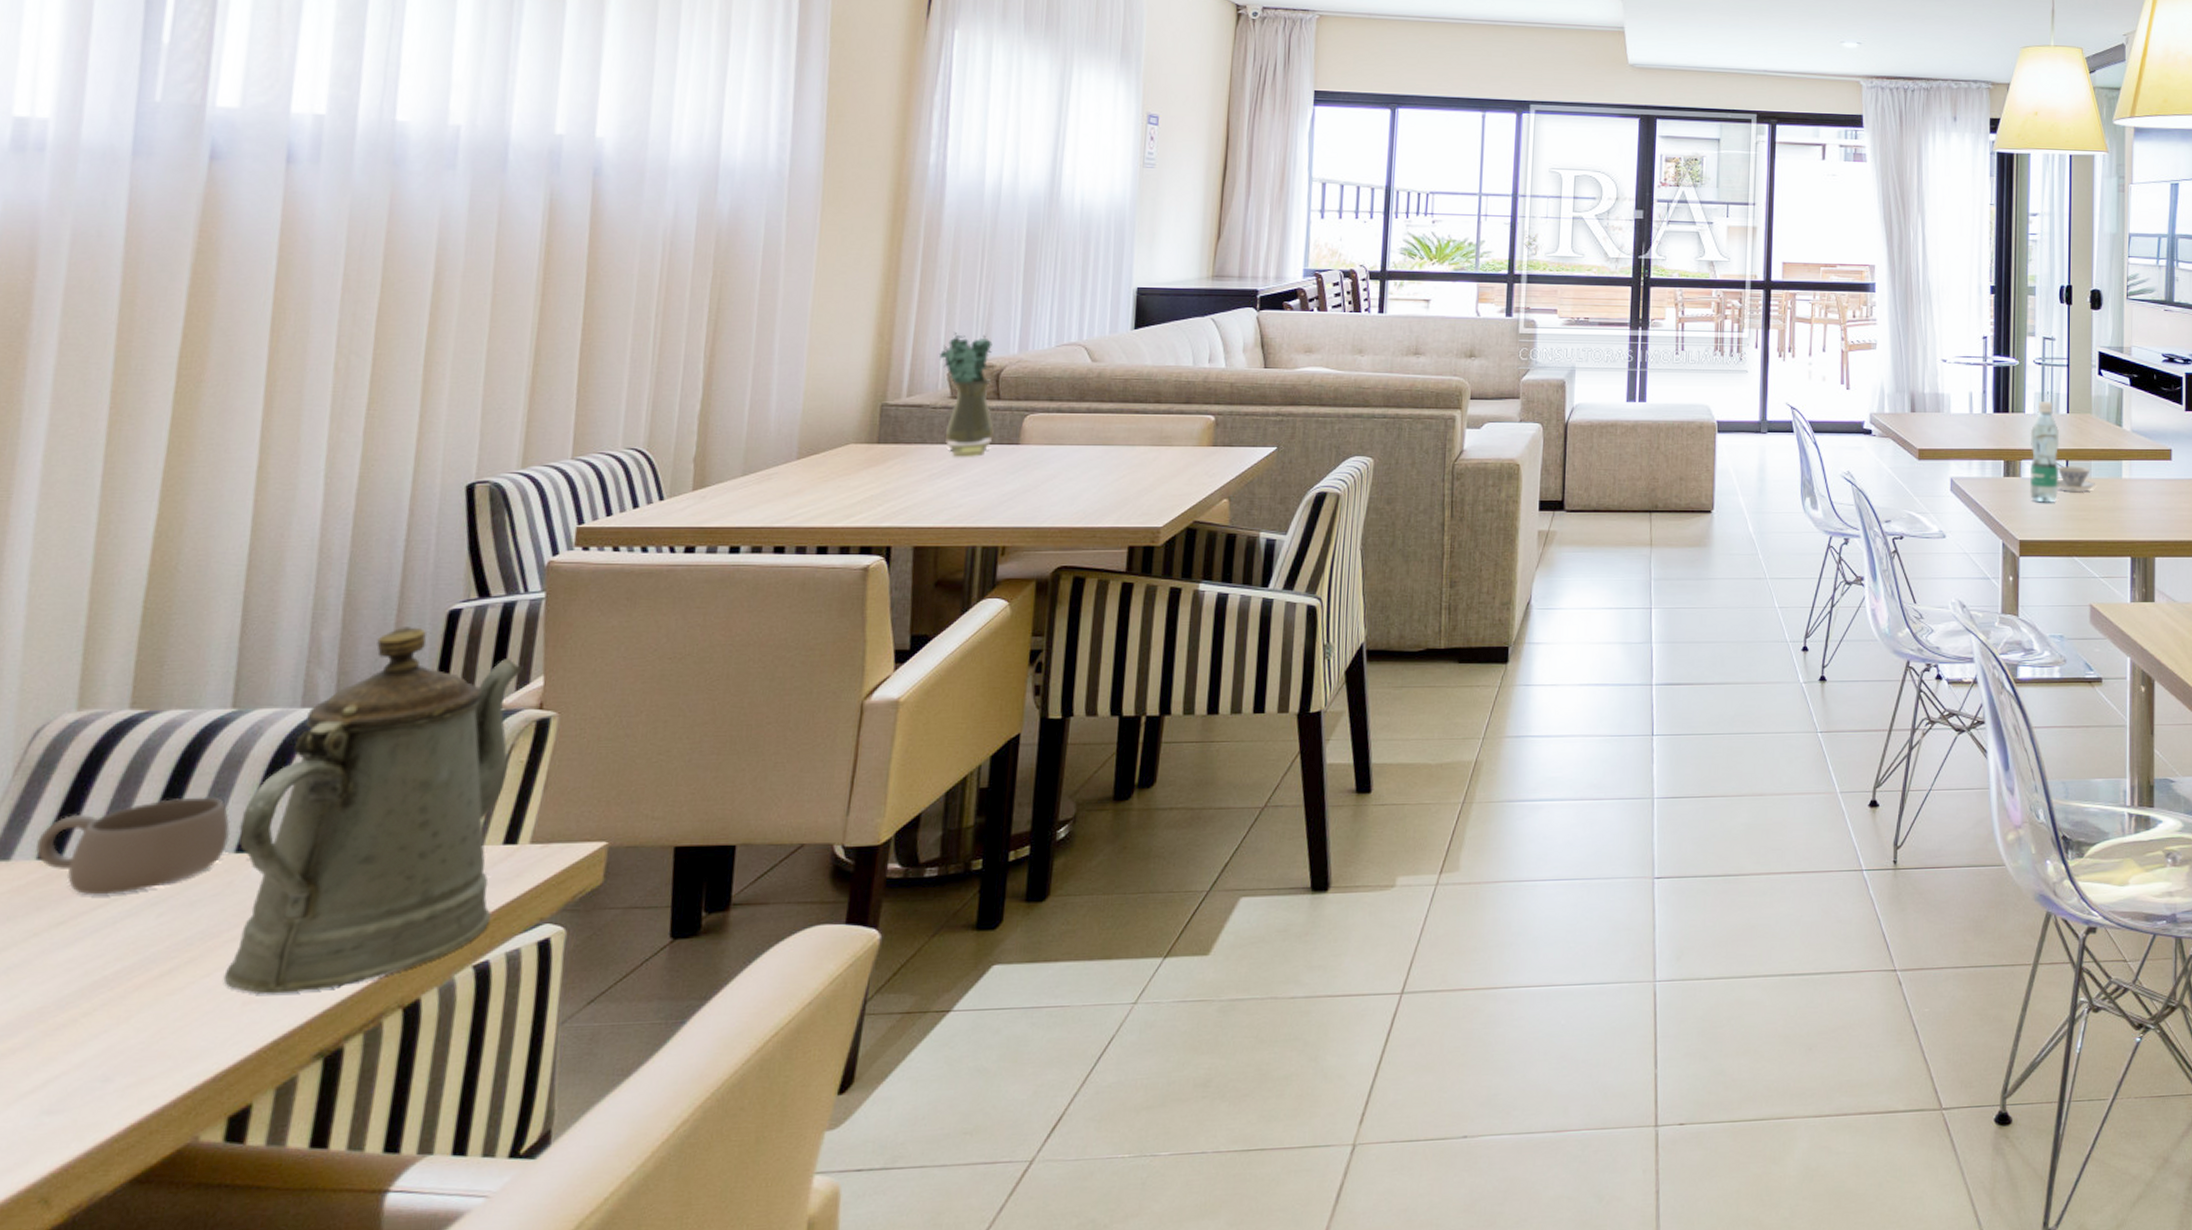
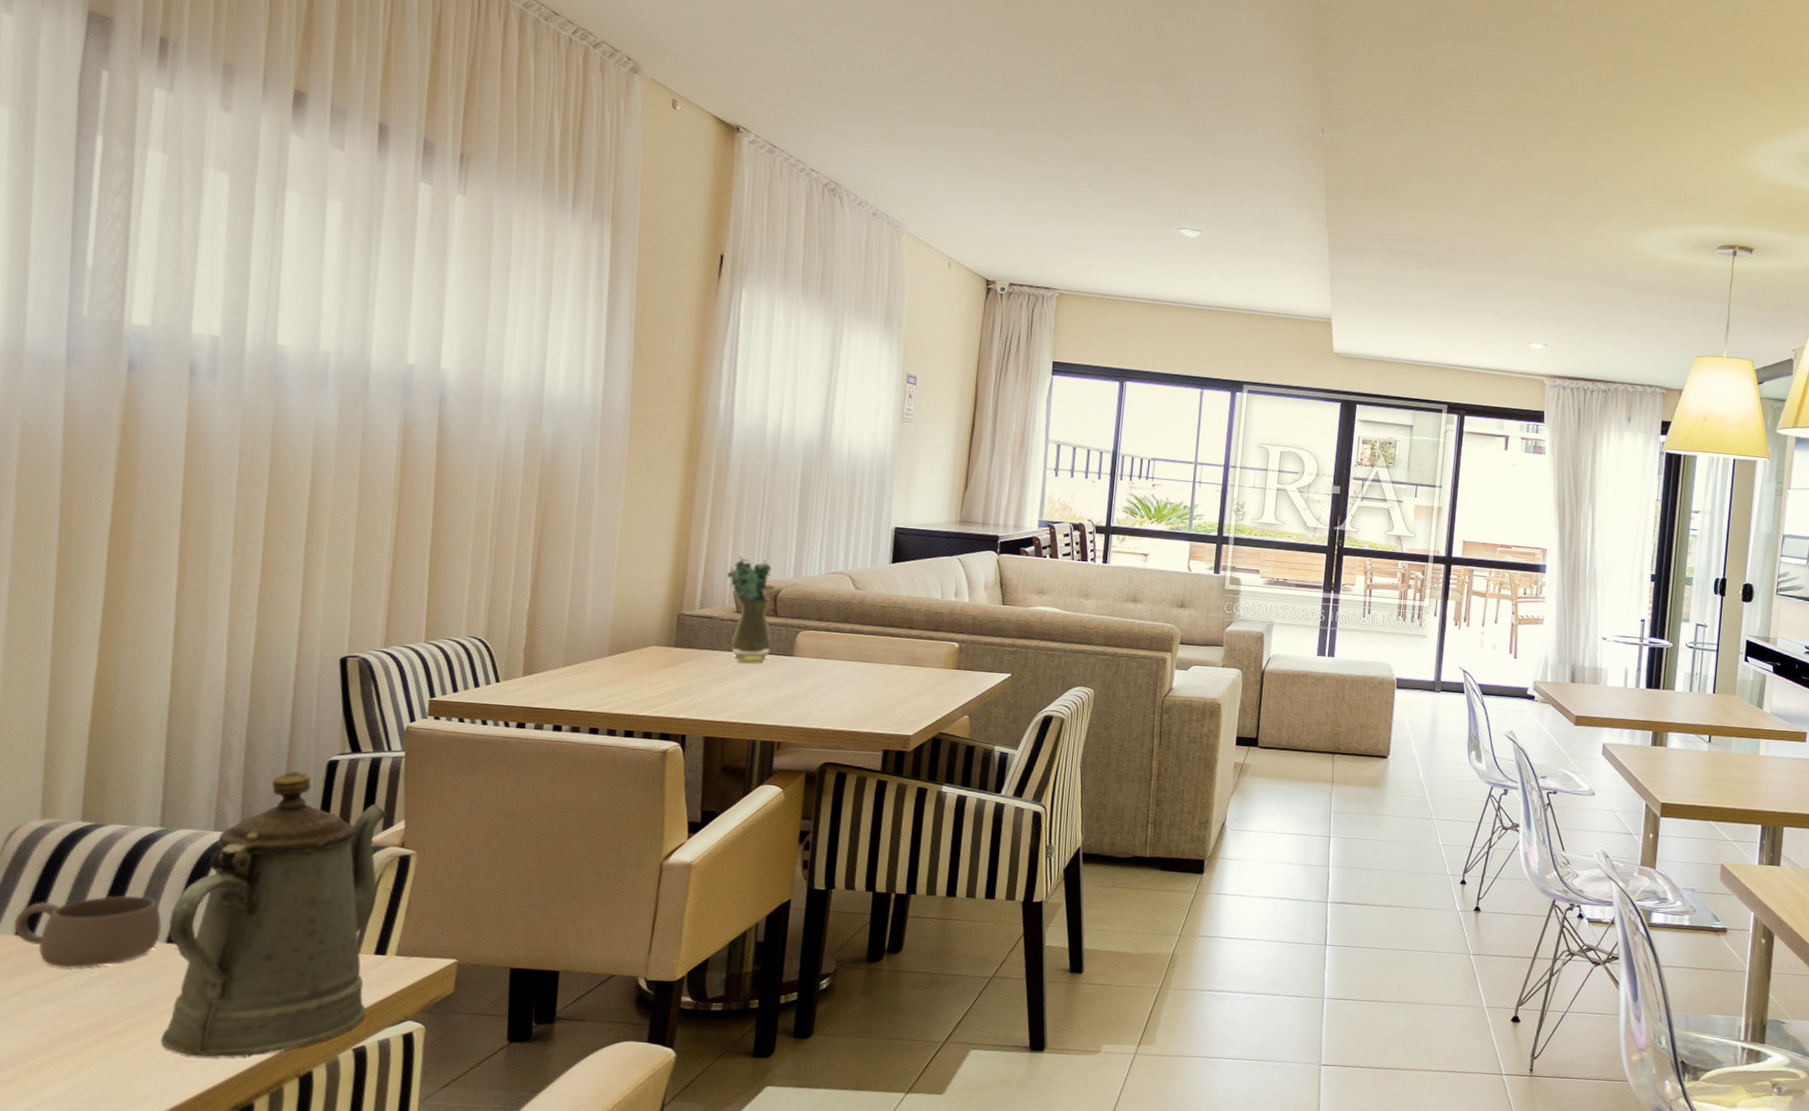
bottle: present [2030,400,2060,503] -> none [1674,681,1704,772]
teacup: present [2057,466,2095,493] -> none [1699,740,1734,765]

